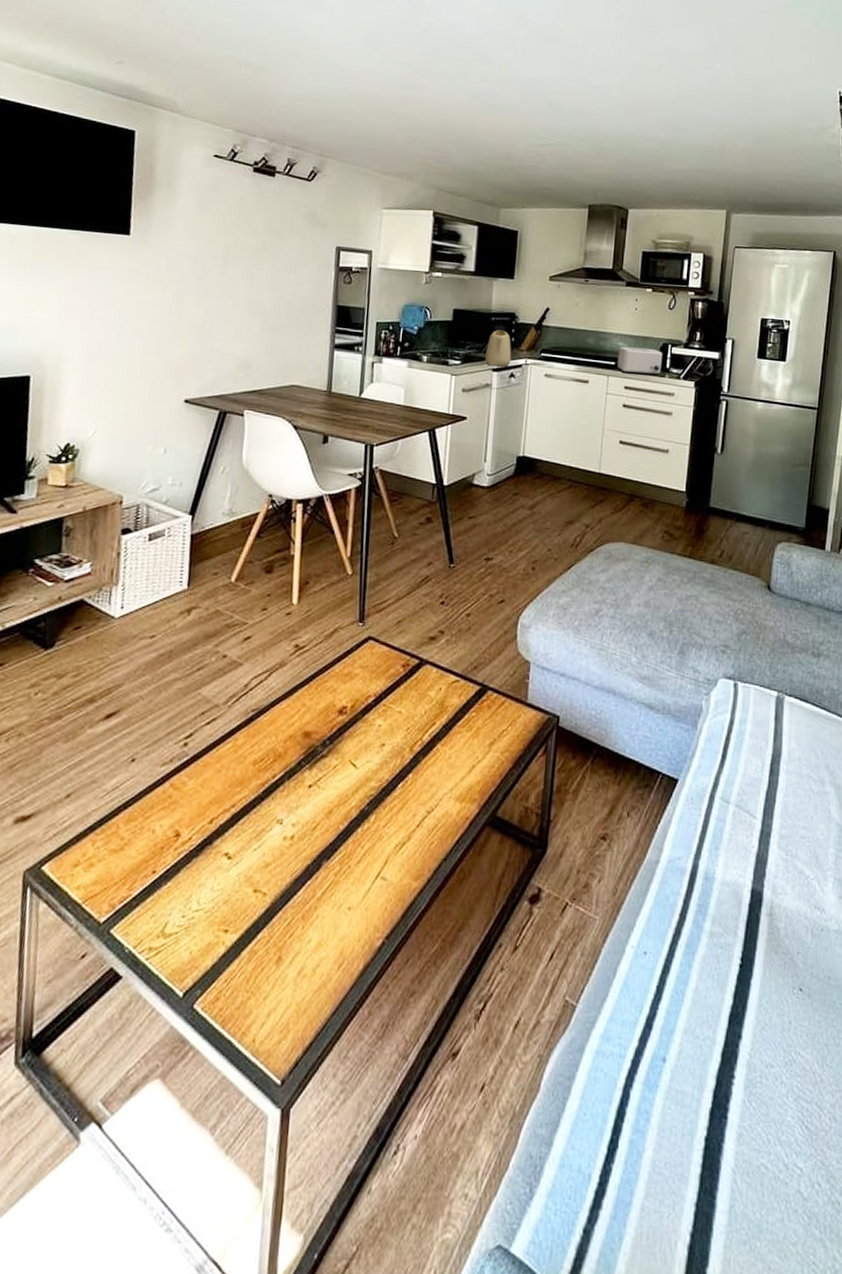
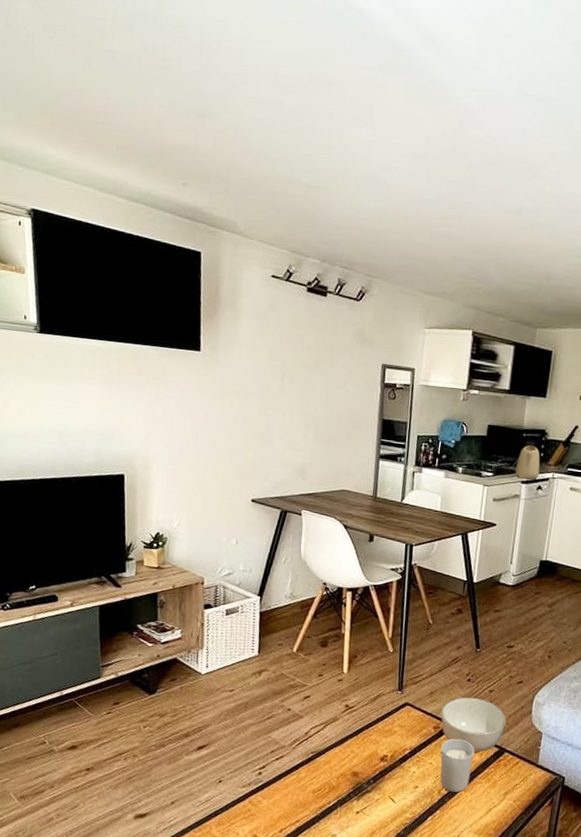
bowl: none [410,623,489,694] -> present [441,696,507,753]
candle holder: none [411,677,453,748] -> present [440,738,475,793]

